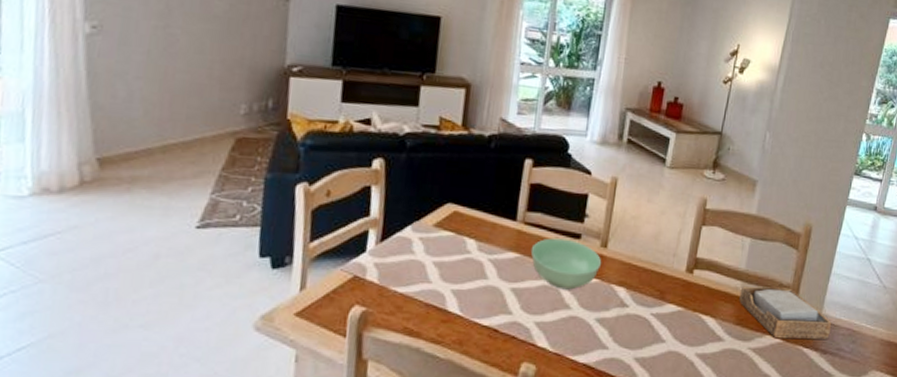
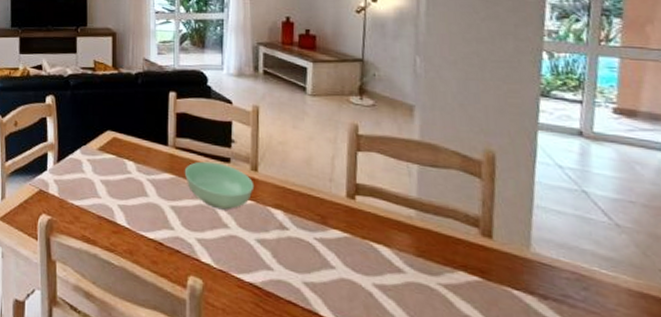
napkin holder: present [739,286,831,340] -> none [415,215,548,282]

